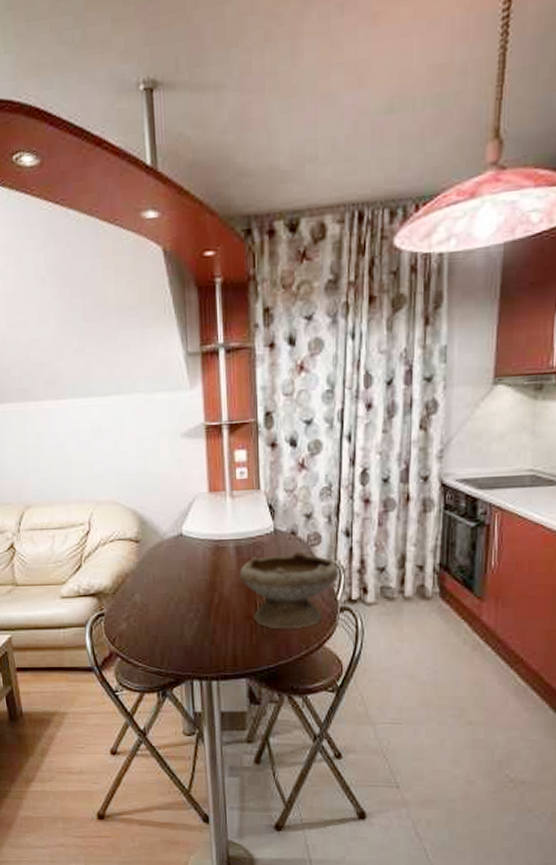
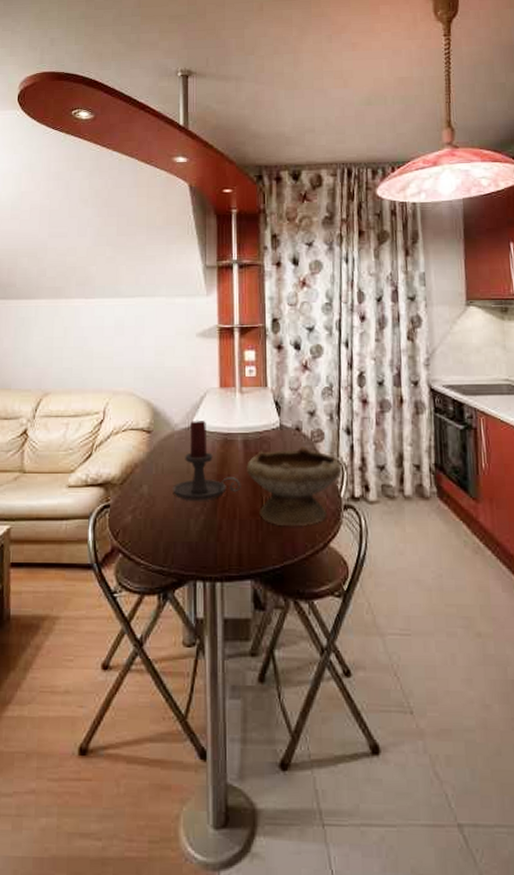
candle holder: none [165,527,235,607] -> present [173,419,241,501]

